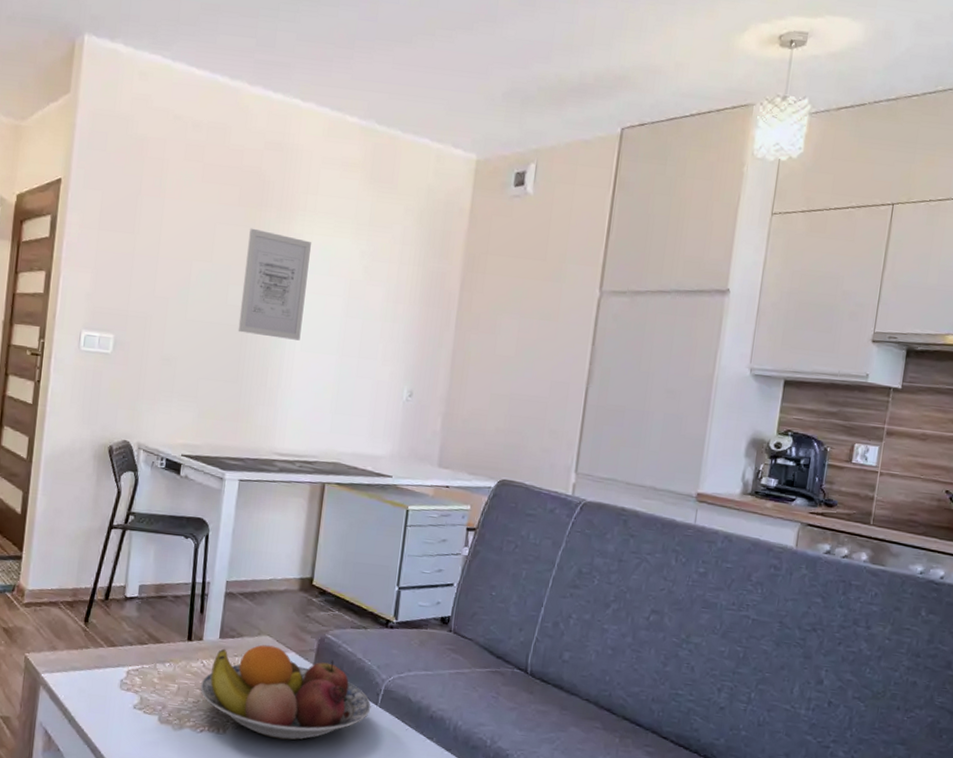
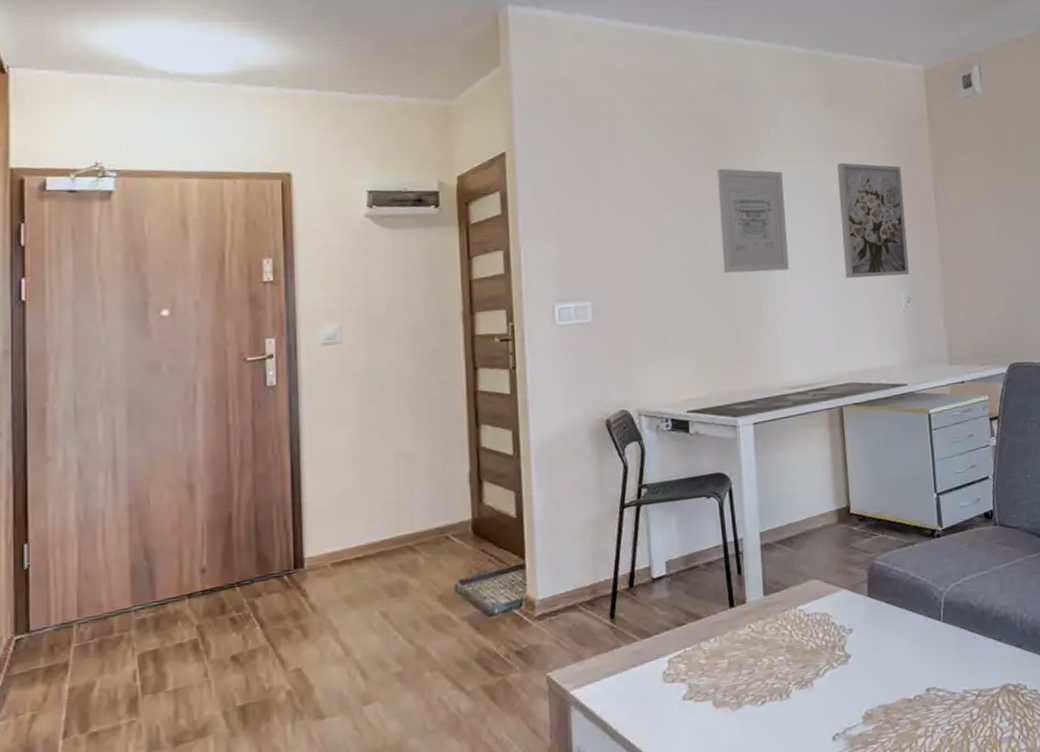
fruit bowl: present [200,644,371,740] -> none [752,586,935,688]
wall art: none [353,243,431,369] -> present [837,162,910,278]

